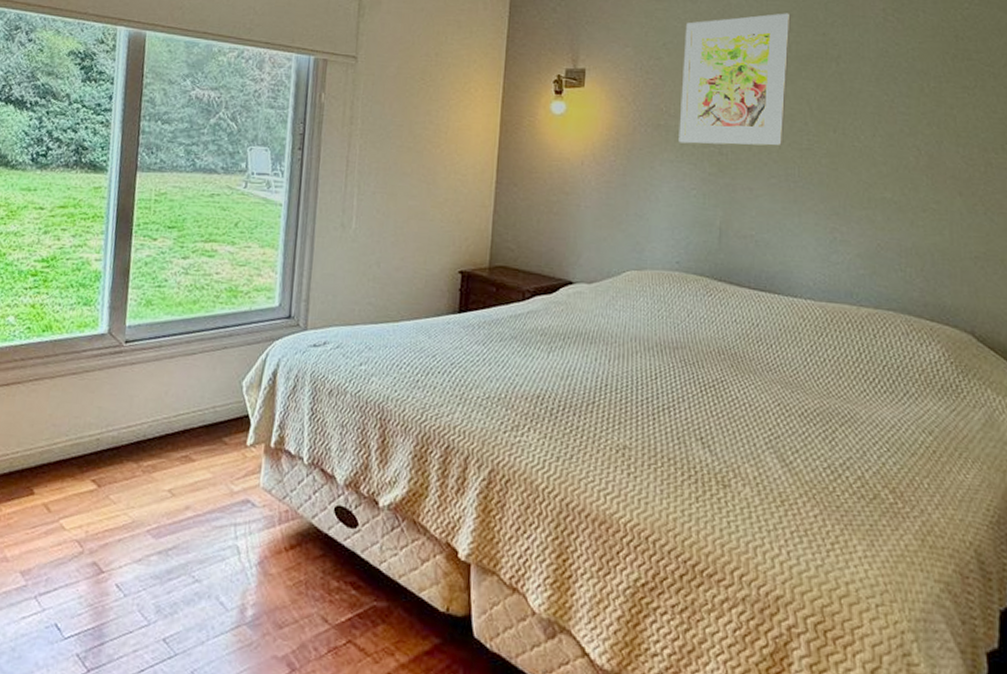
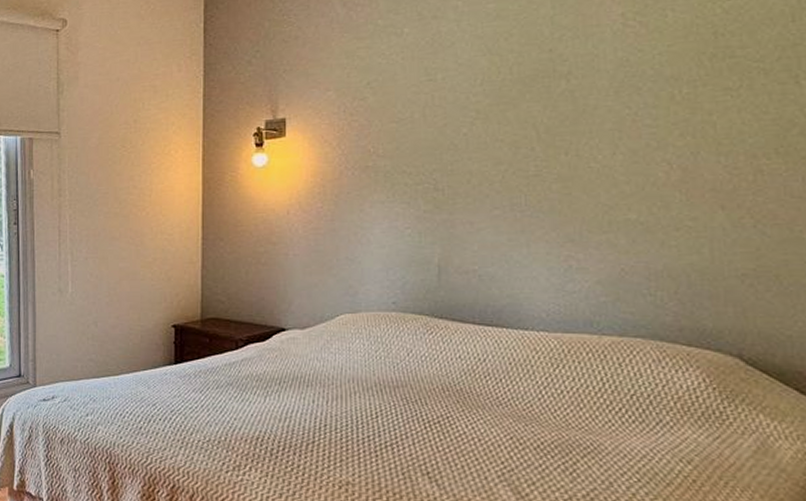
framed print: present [678,13,792,146] -> none [388,33,512,183]

